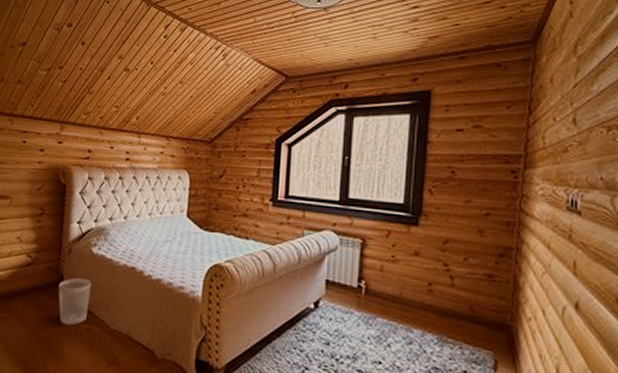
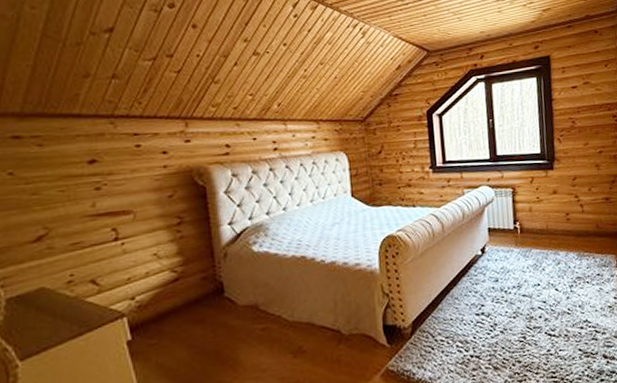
wastebasket: present [58,277,92,326] -> none [219,279,260,332]

